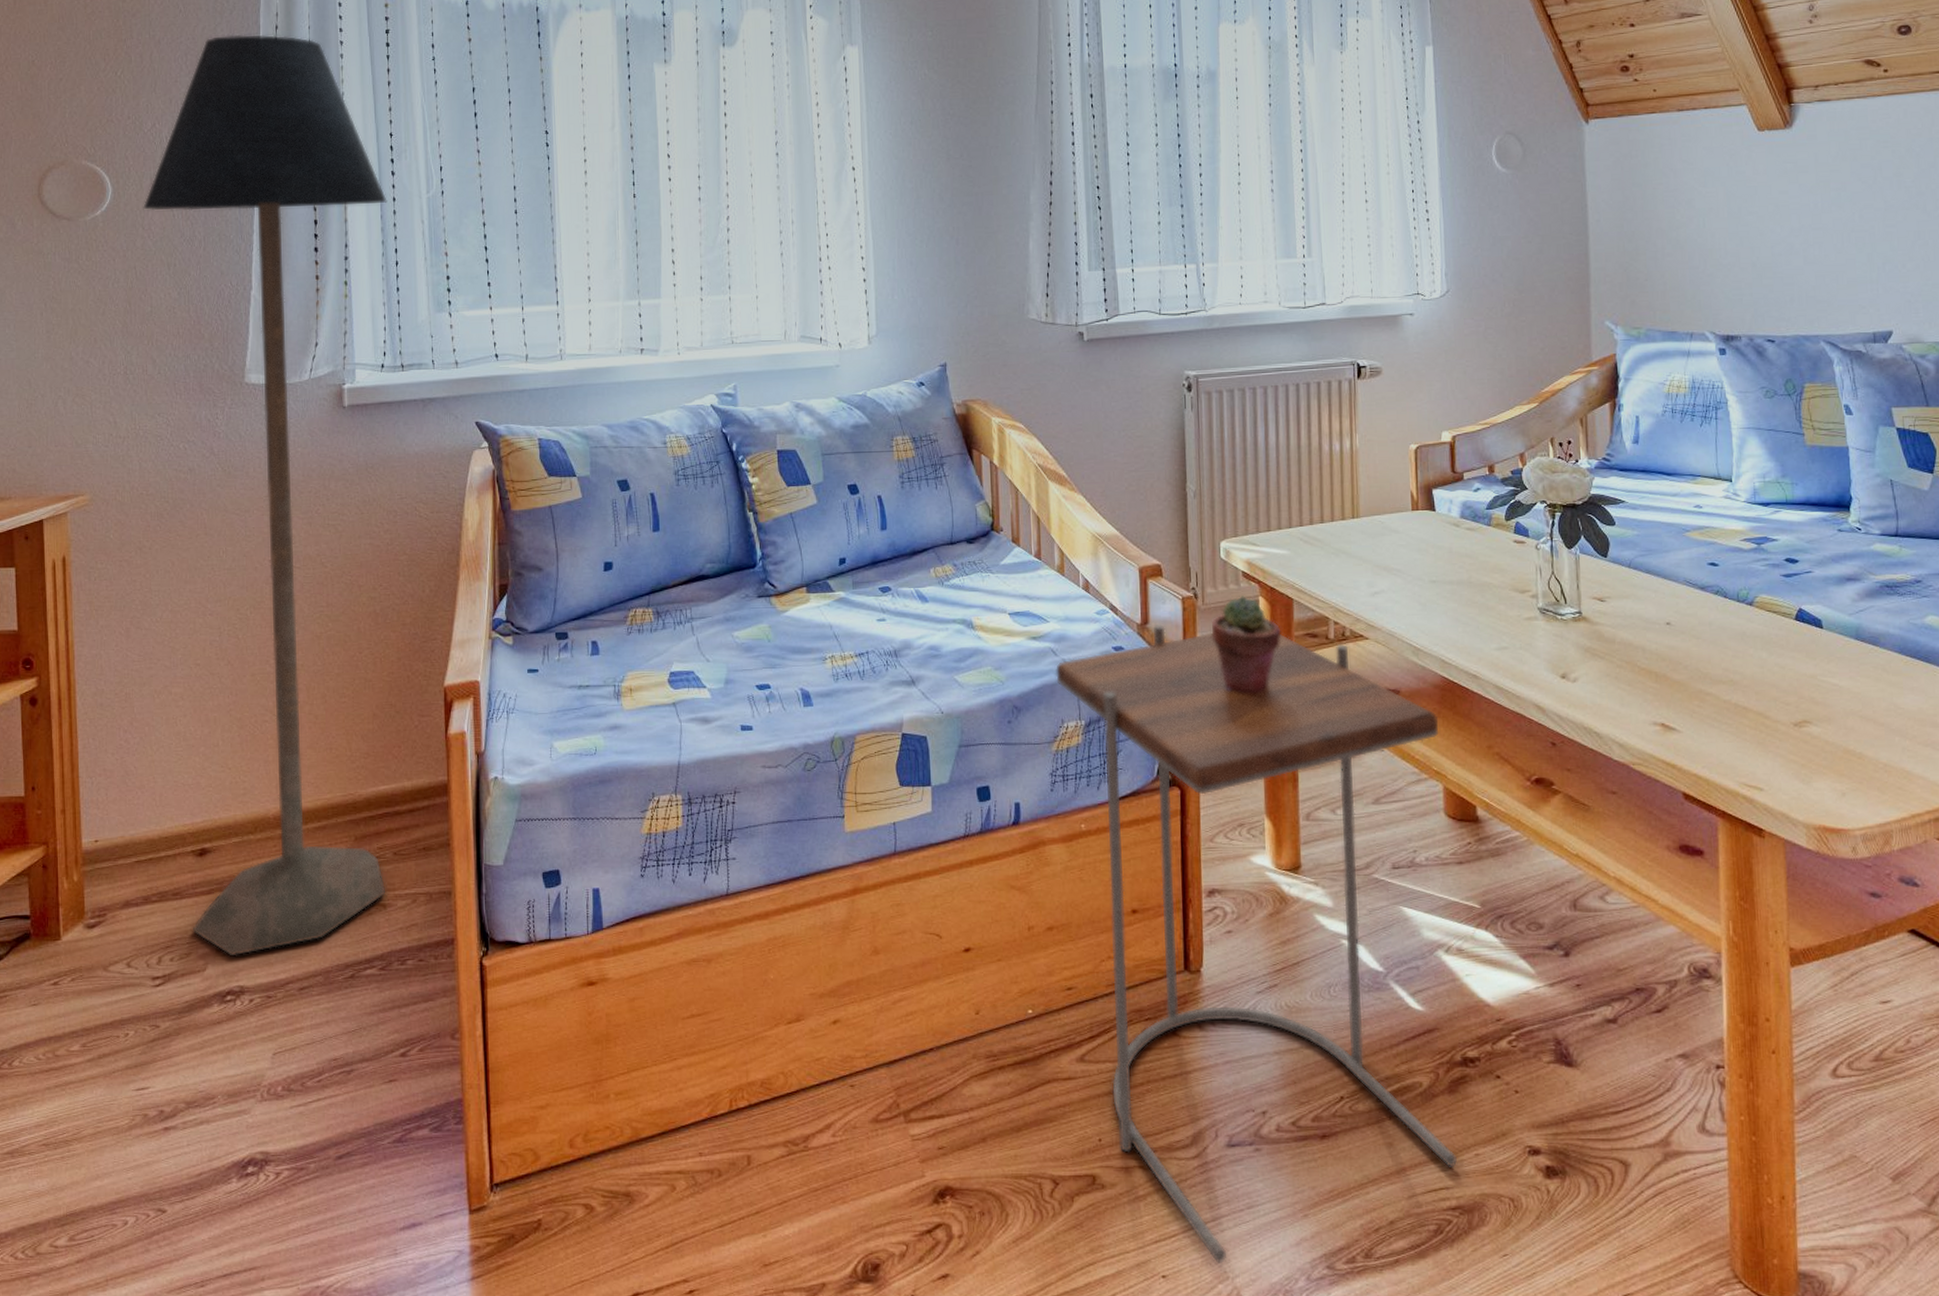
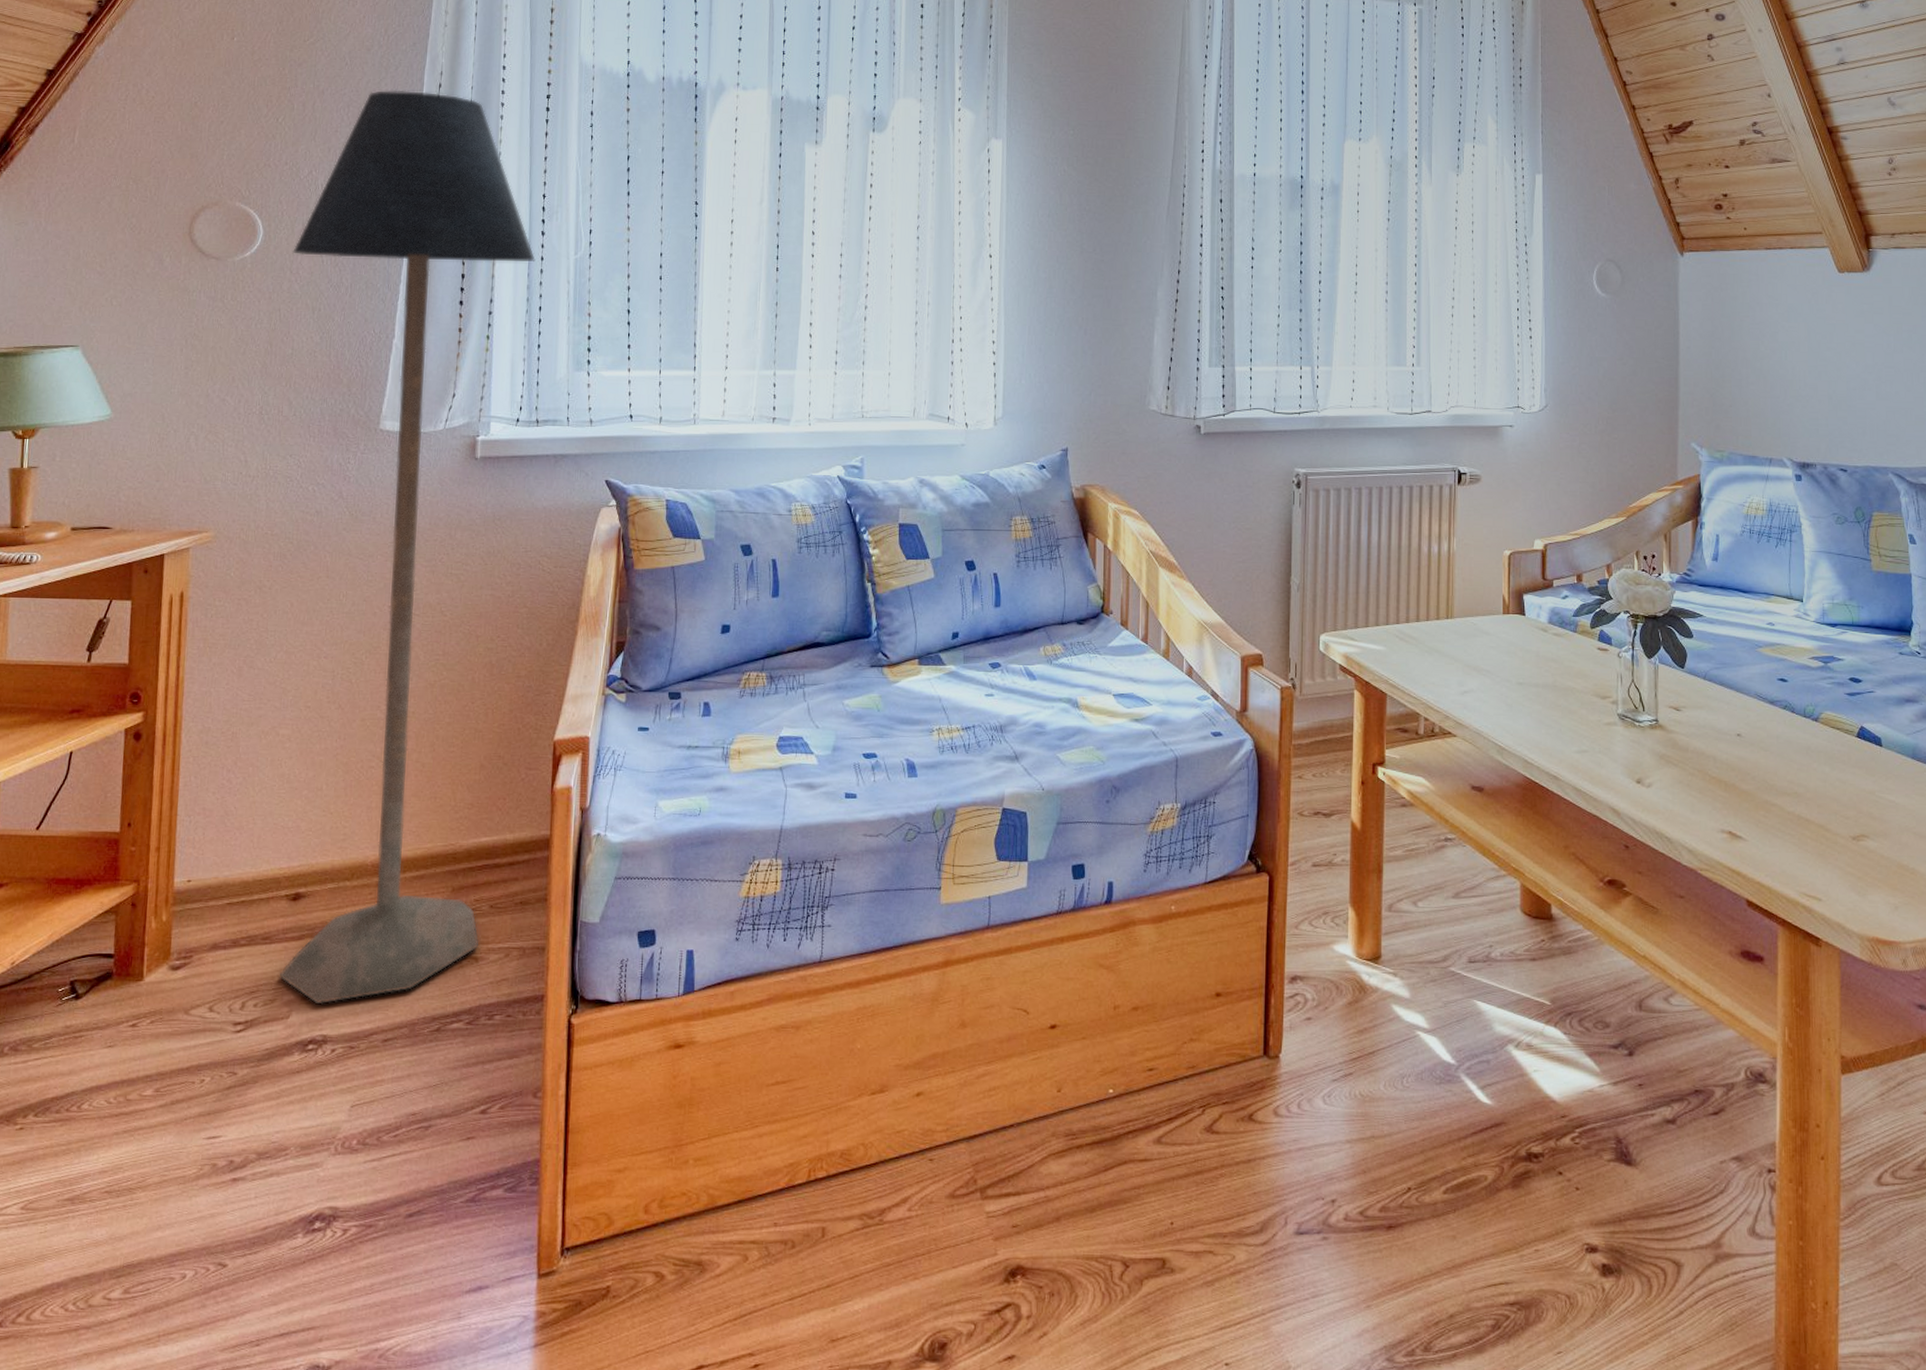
side table: present [1056,625,1458,1263] -> none [1155,713,1519,1353]
potted succulent: present [1210,596,1283,695] -> none [1306,688,1375,786]

